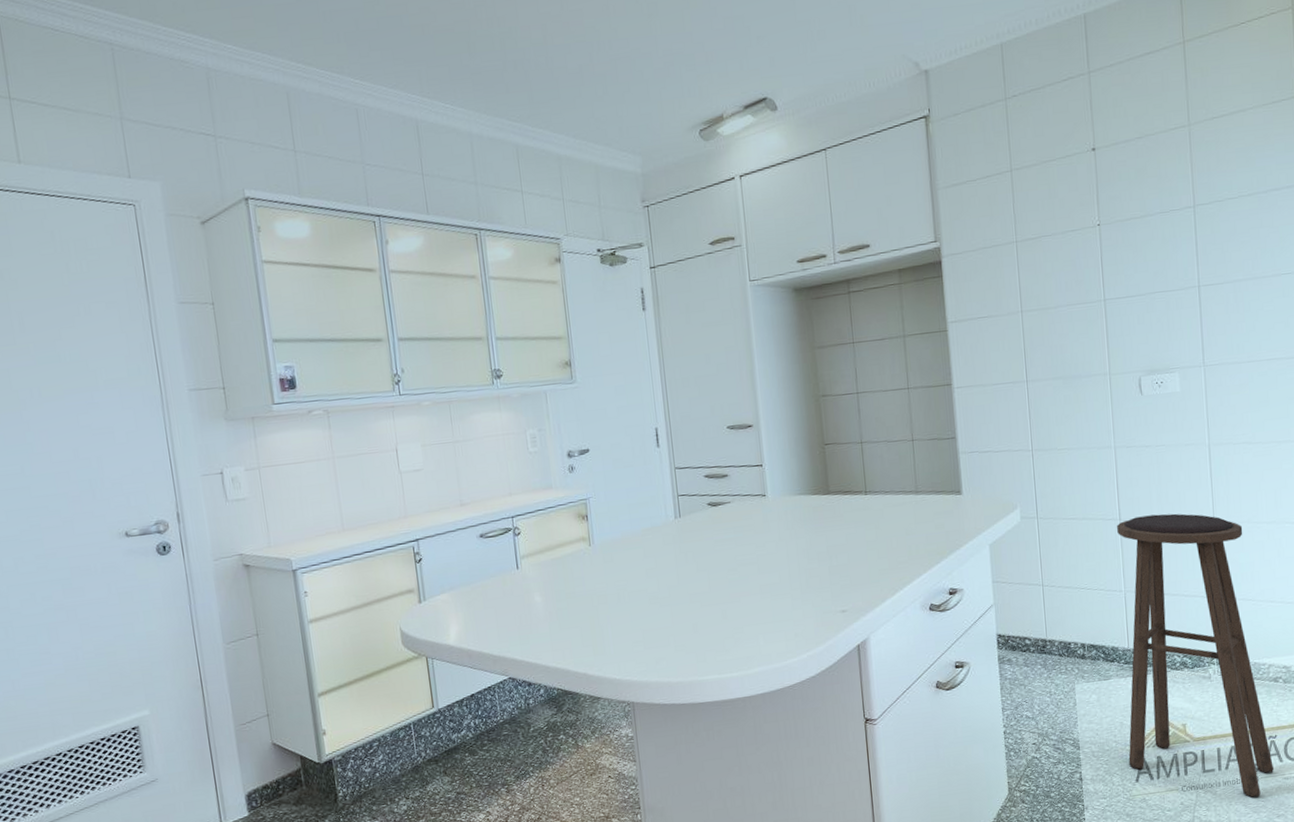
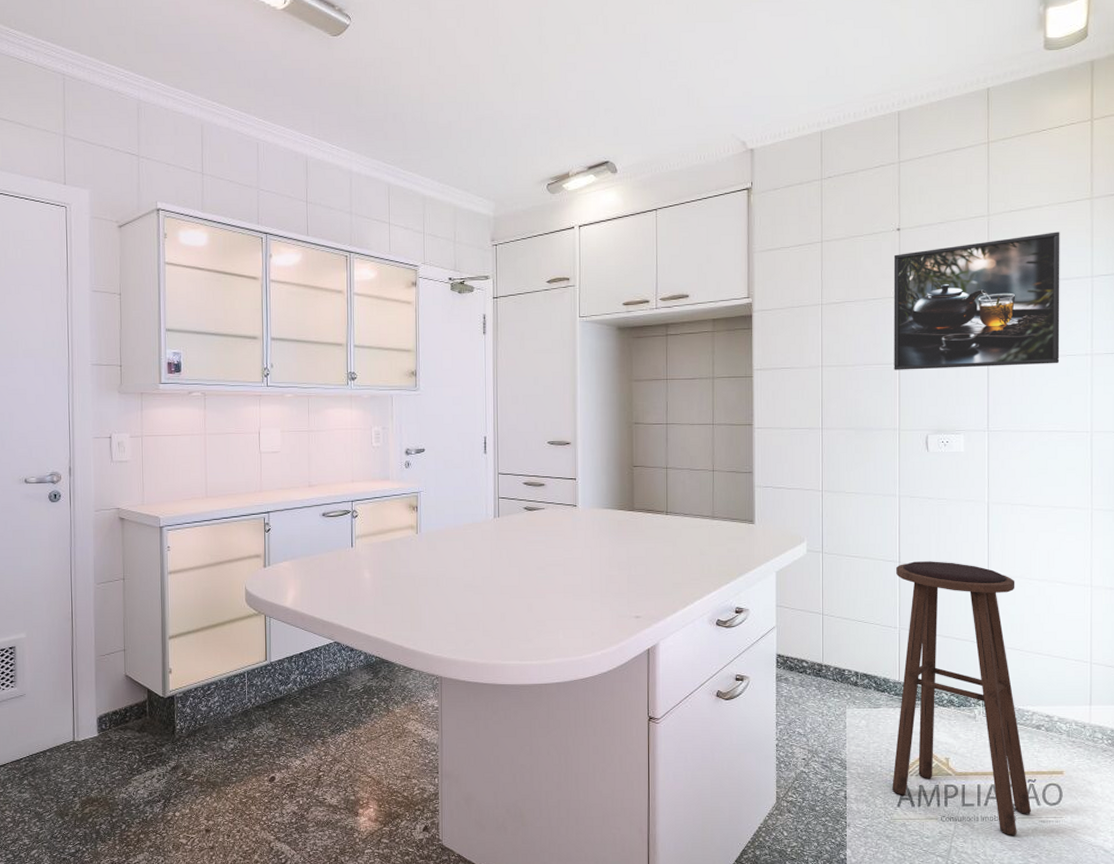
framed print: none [1090,137,1275,309] -> present [893,231,1060,370]

